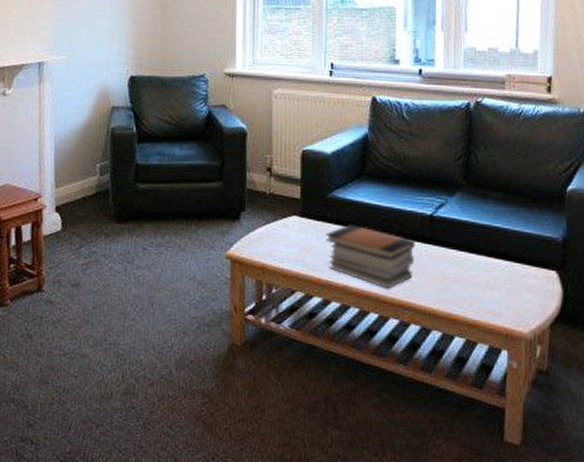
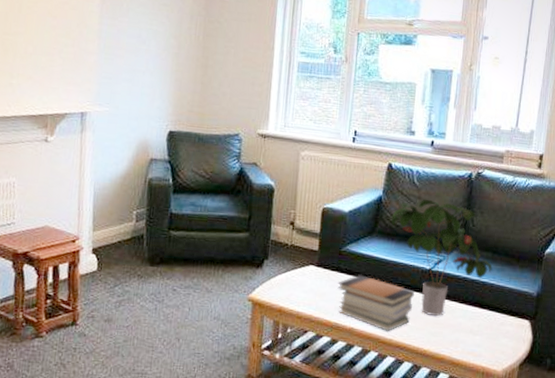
potted plant: none [381,134,505,269] -> present [391,199,493,316]

